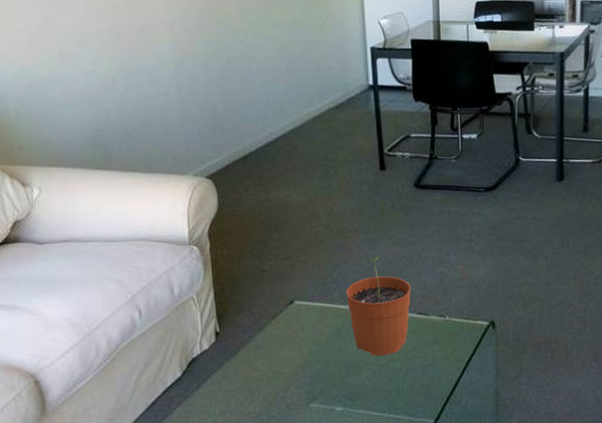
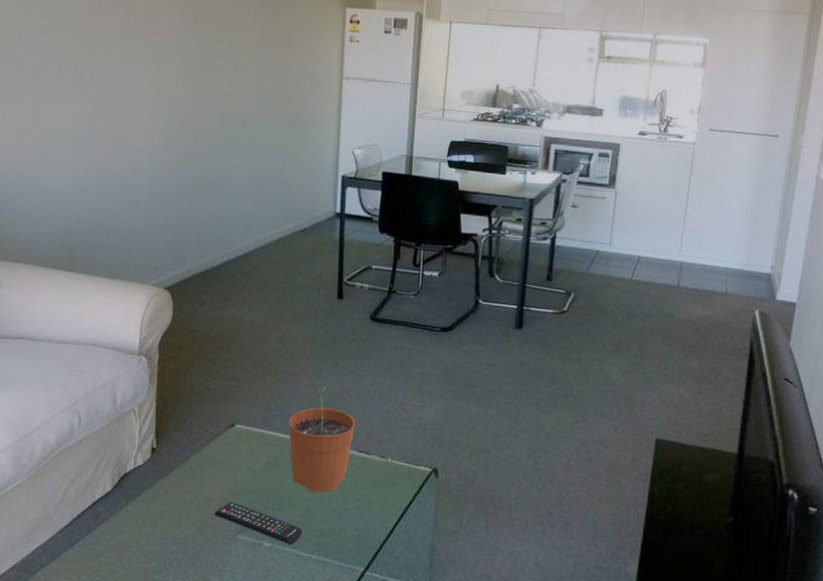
remote control: none [285,374,372,407] -> present [214,502,303,545]

